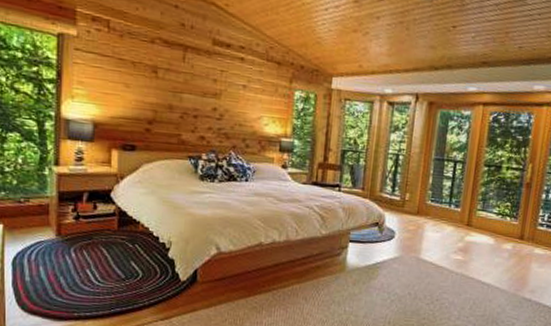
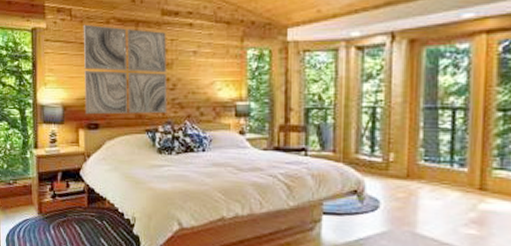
wall art: none [120,39,216,142] -> present [83,24,167,115]

